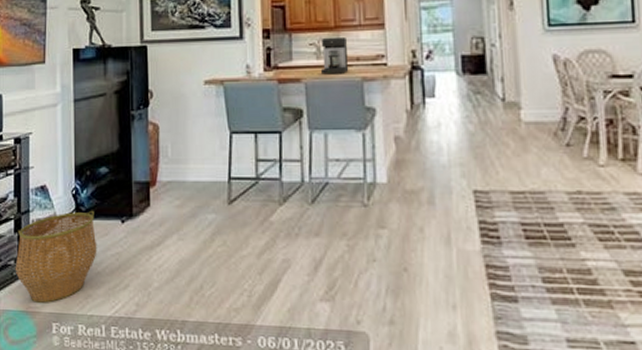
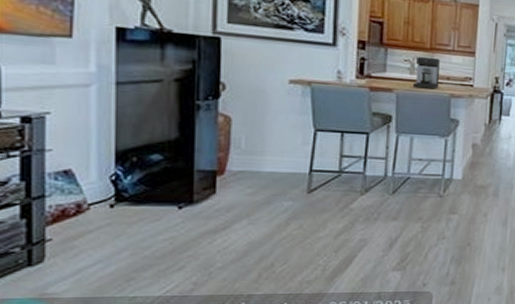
basket: present [15,210,97,303] -> none [21,196,145,289]

